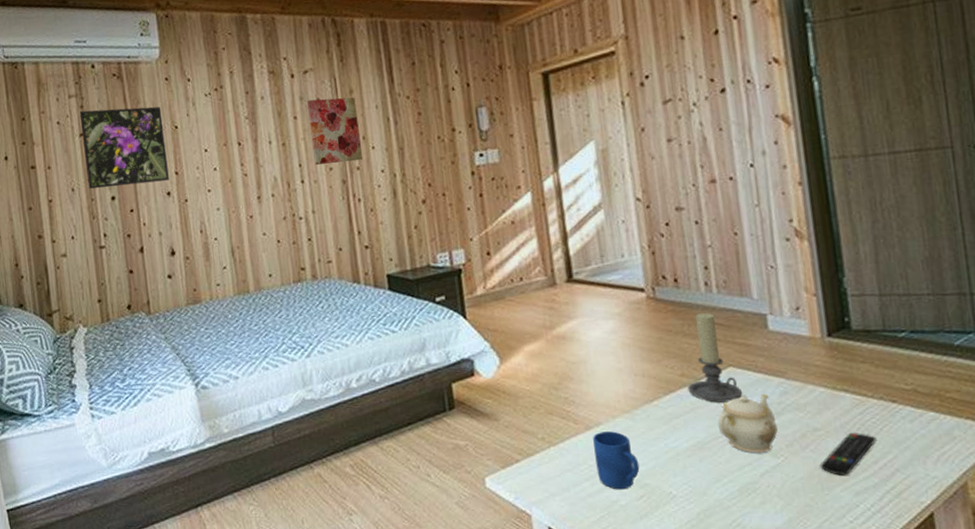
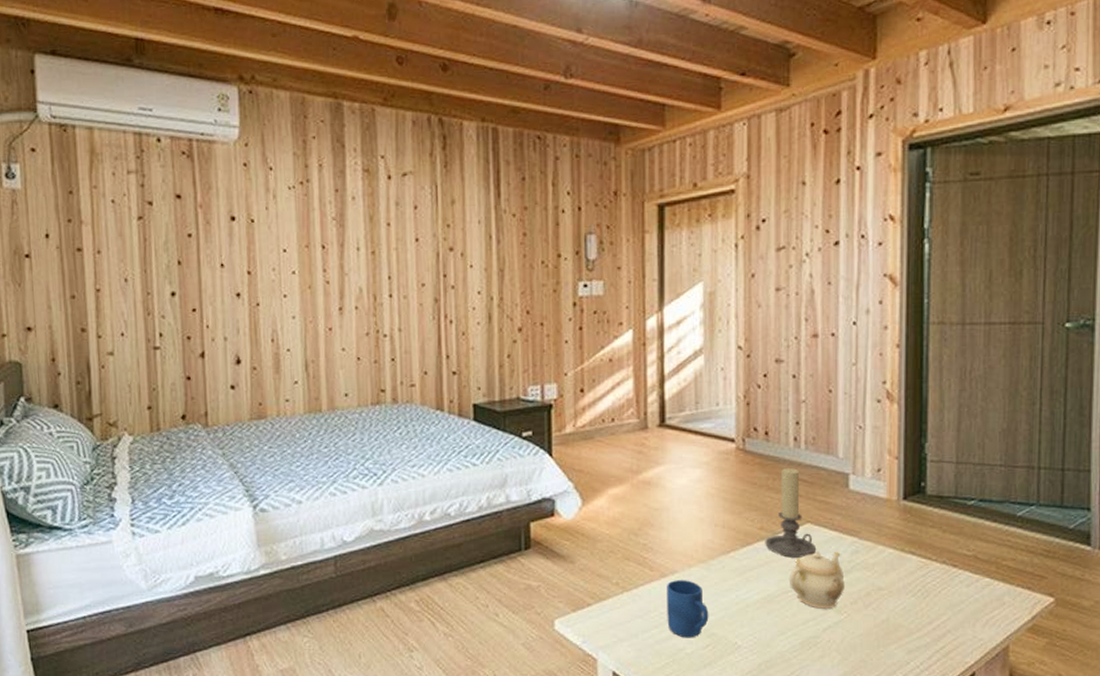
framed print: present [79,106,169,189] -> none [139,191,240,282]
wall art: present [307,97,362,165] -> none [403,206,458,280]
remote control: present [819,432,877,476] -> none [879,593,934,634]

